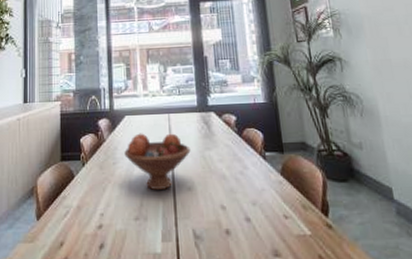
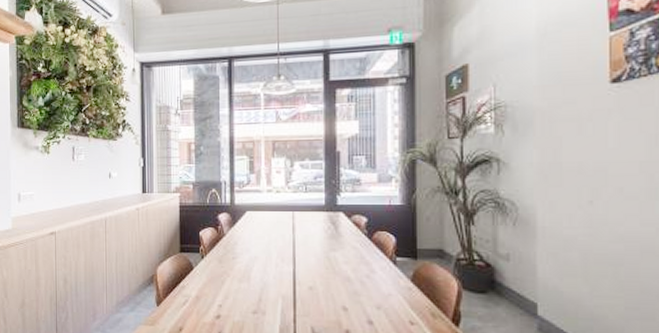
fruit bowl: present [124,133,191,191] -> none [244,230,315,288]

